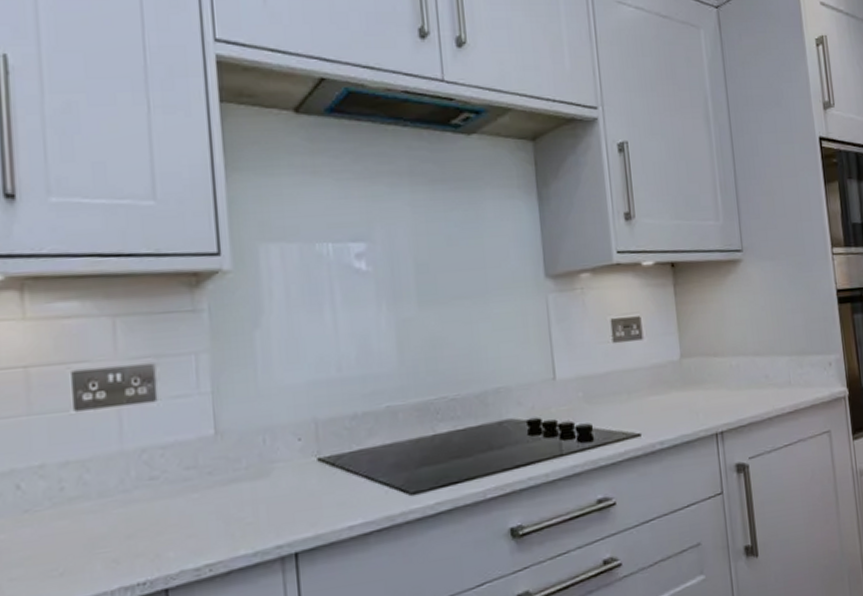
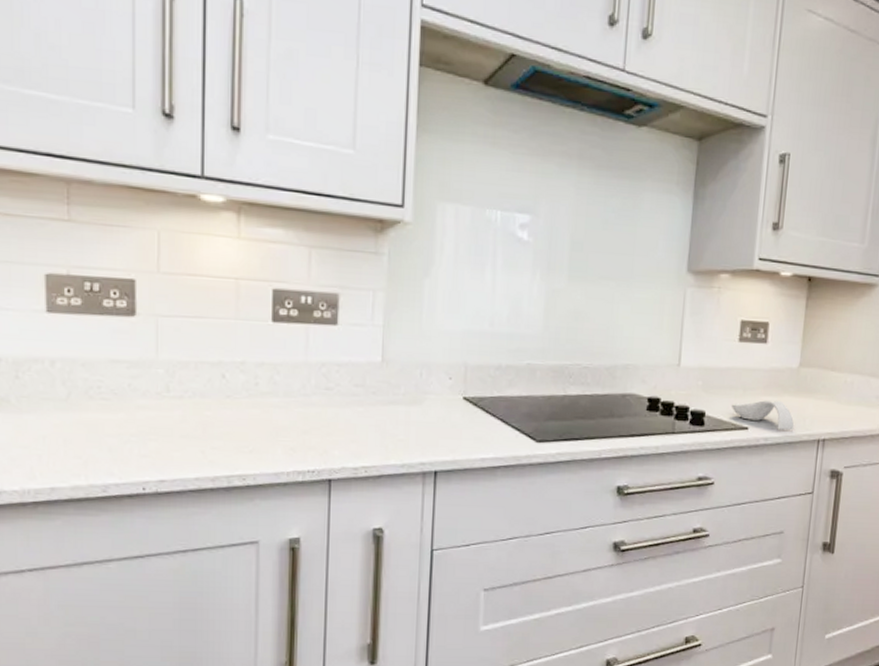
spoon rest: none [617,398,689,431] -> present [731,400,794,431]

